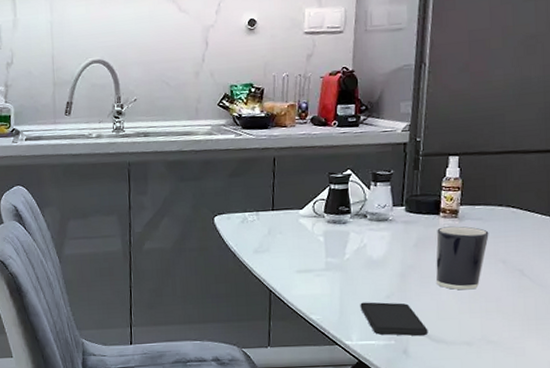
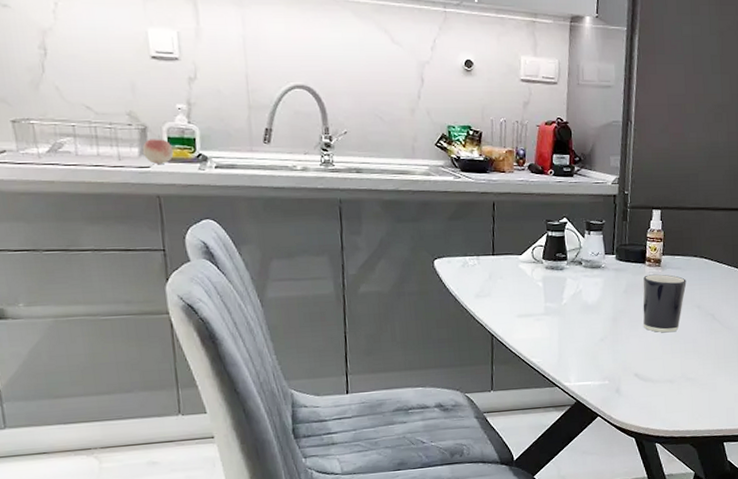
mobile phone: present [360,302,428,337] -> none [577,344,637,376]

